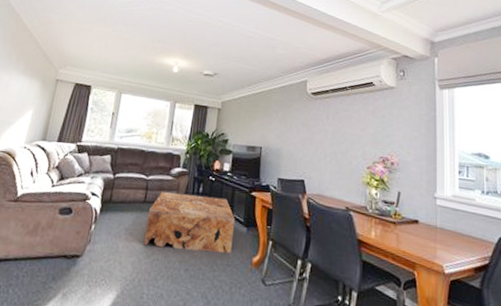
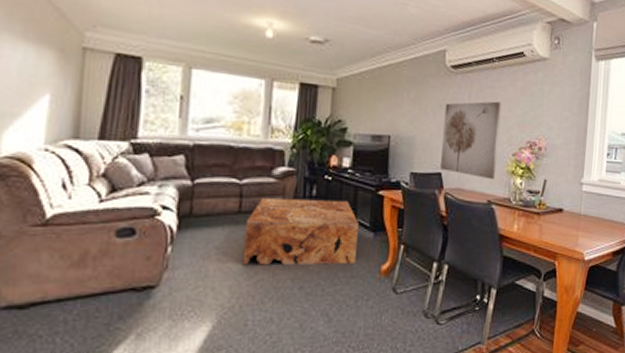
wall art: none [303,121,355,189] -> present [440,101,502,180]

